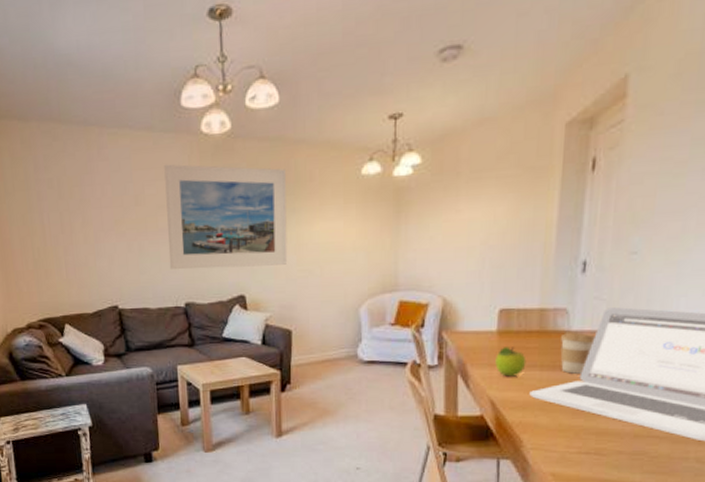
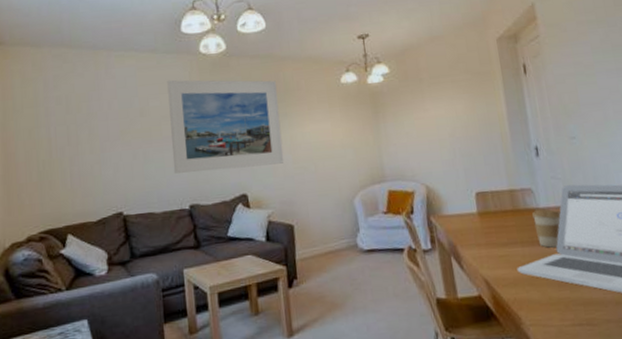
fruit: present [495,347,527,377] -> none [481,226,509,255]

